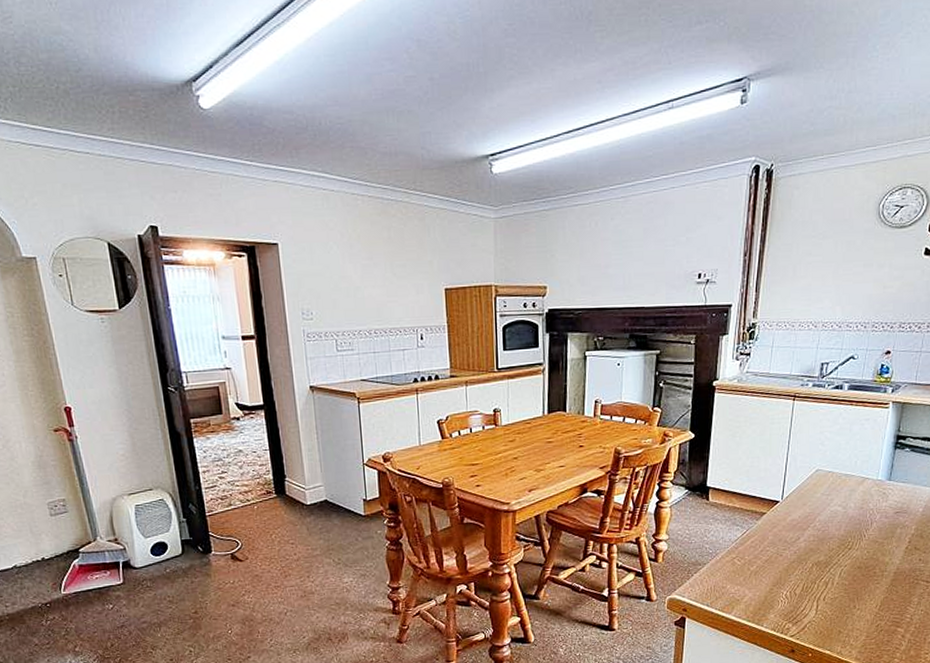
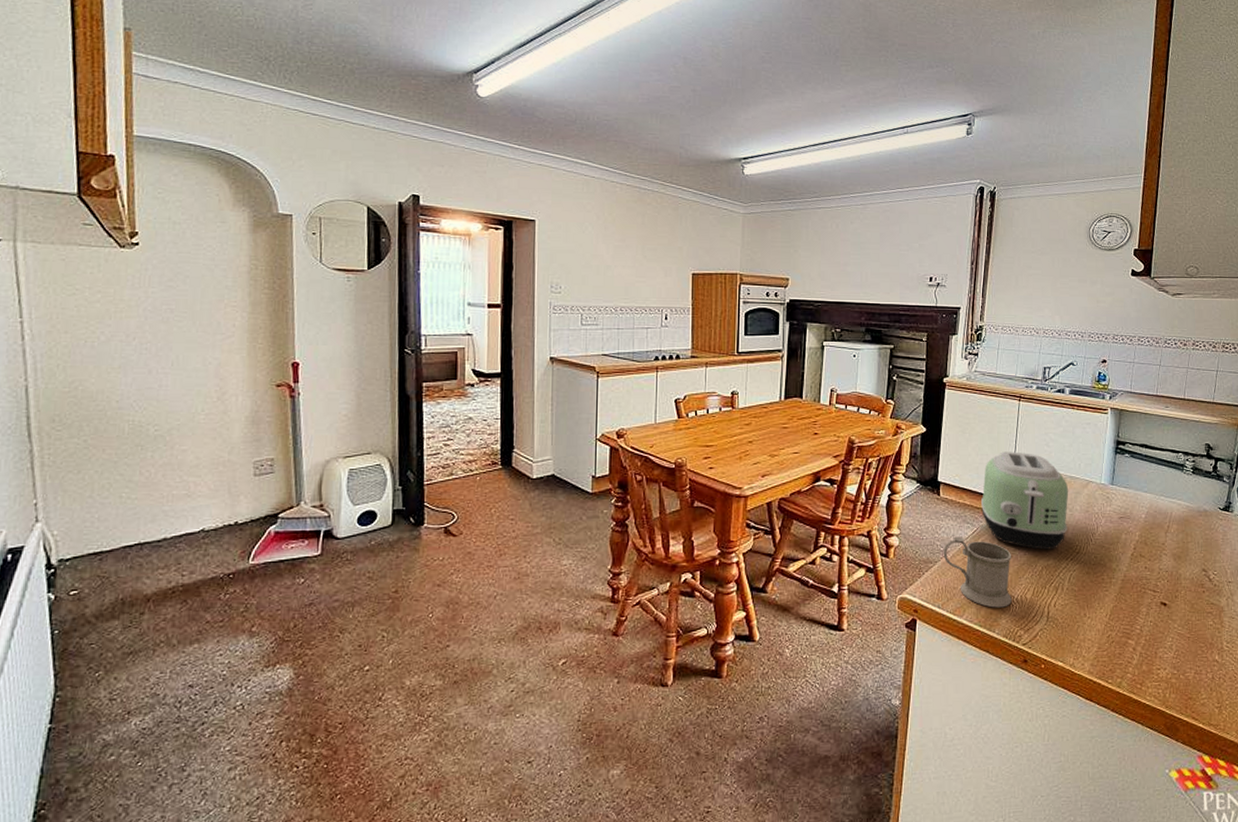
mug: none [712,538,781,604] -> present [943,536,1012,608]
toaster: none [752,452,843,548] -> present [981,451,1069,550]

